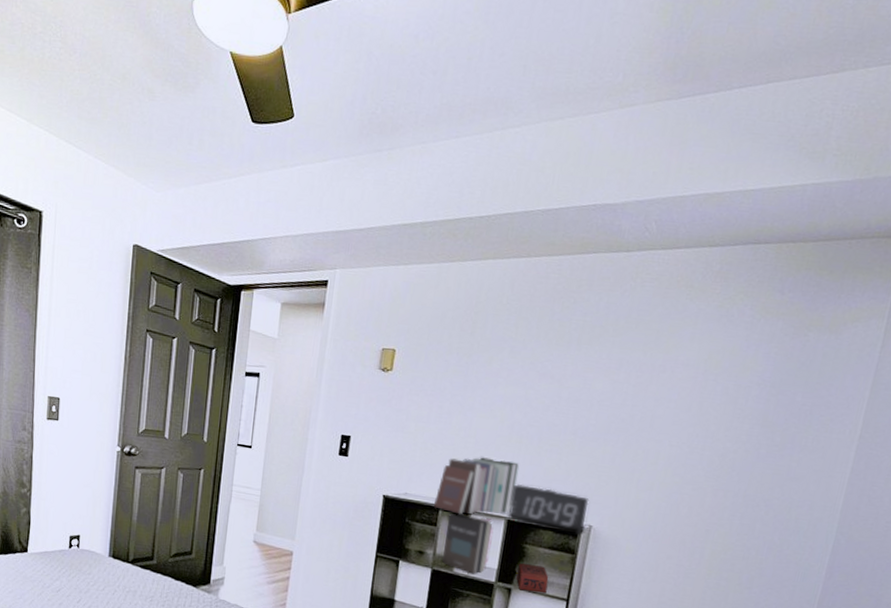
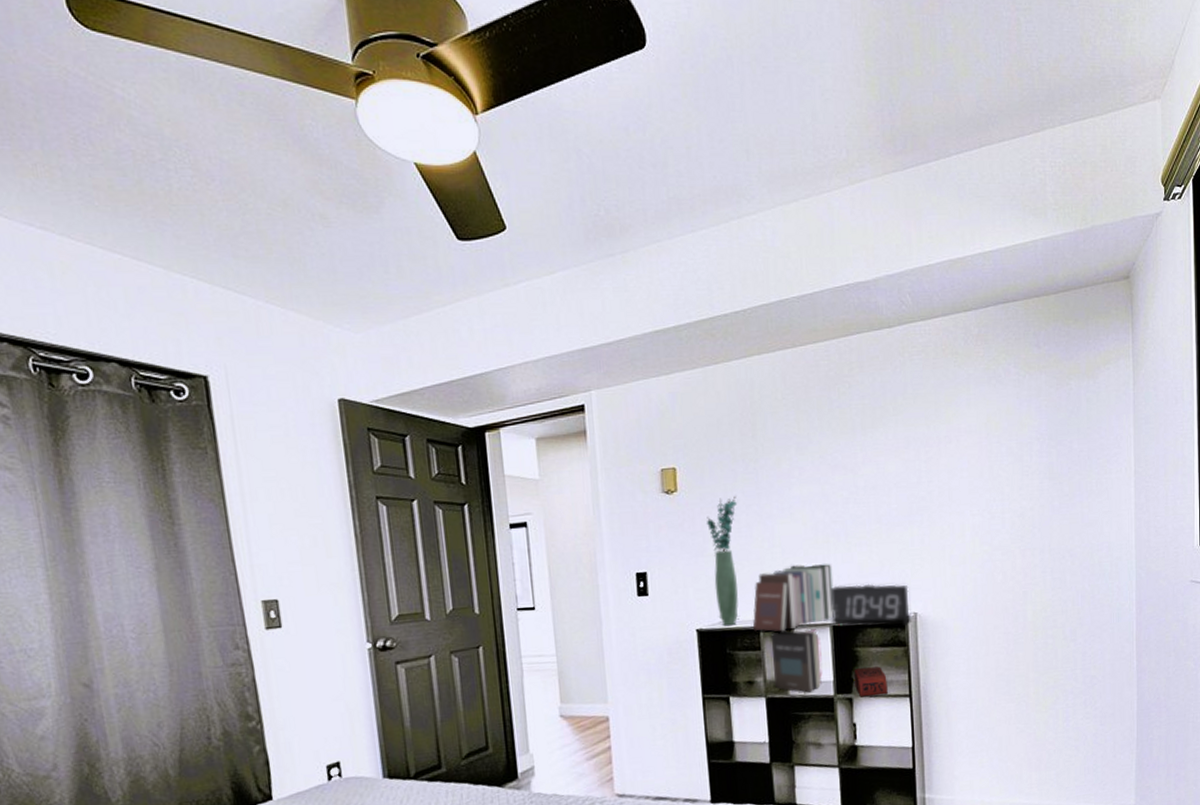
vase: none [406,383,444,499] -> present [707,495,738,626]

